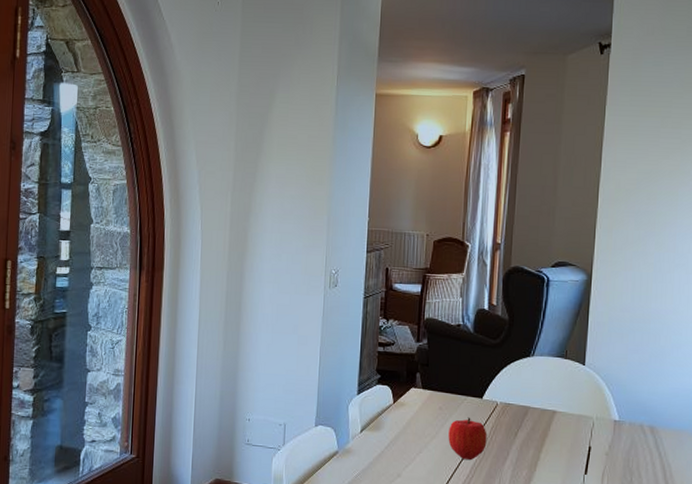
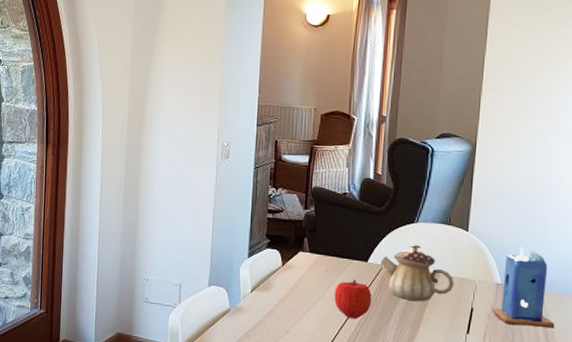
teapot: none [495,379,572,440] -> present [380,244,455,302]
candle: none [610,381,673,468] -> present [492,247,555,329]

